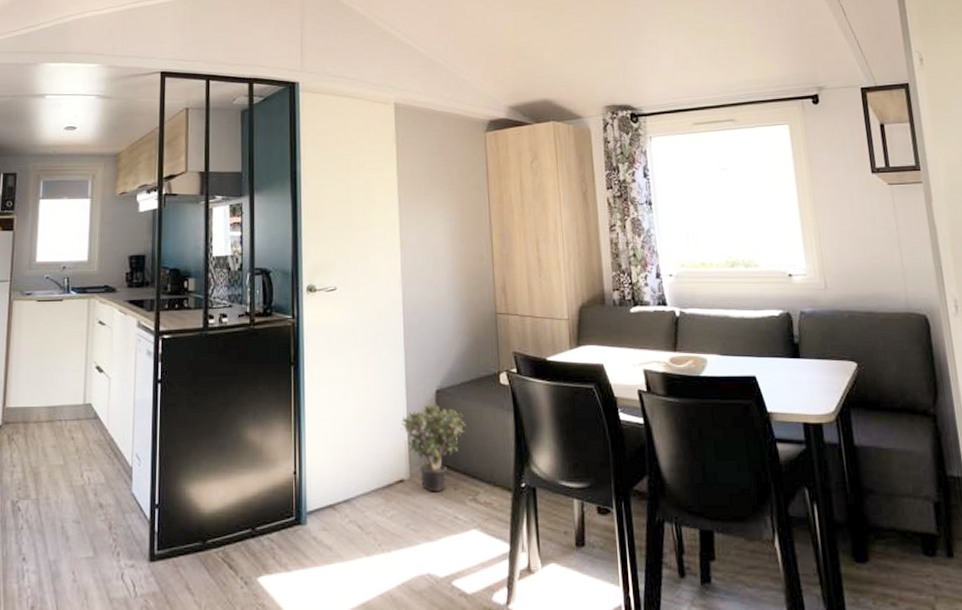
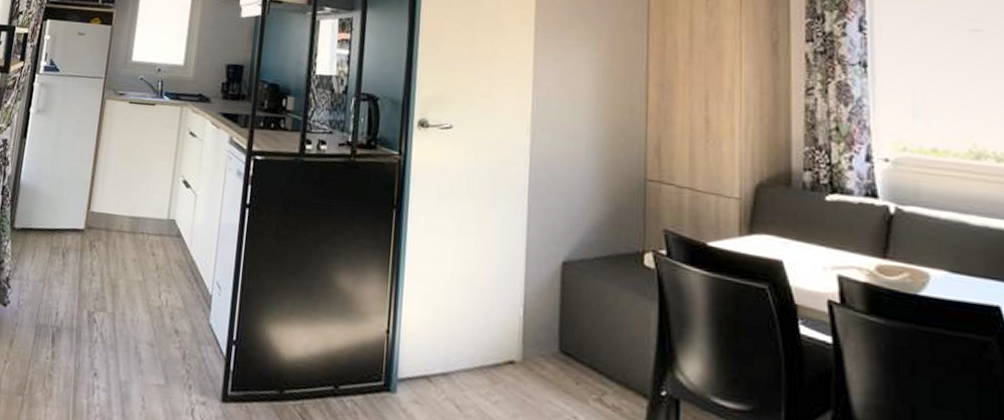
potted plant: present [400,403,466,493] -> none [515,277,597,384]

